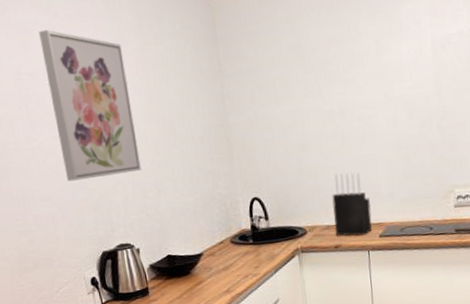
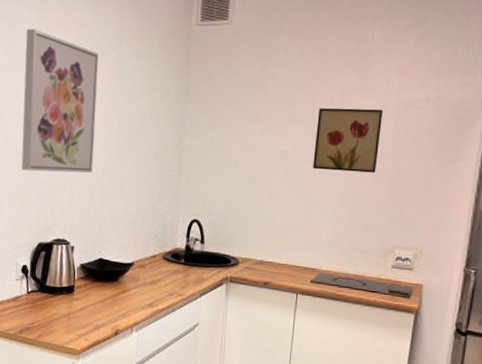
knife block: present [332,171,372,237] -> none [267,211,308,278]
wall art: none [356,51,423,125] -> present [313,108,384,173]

